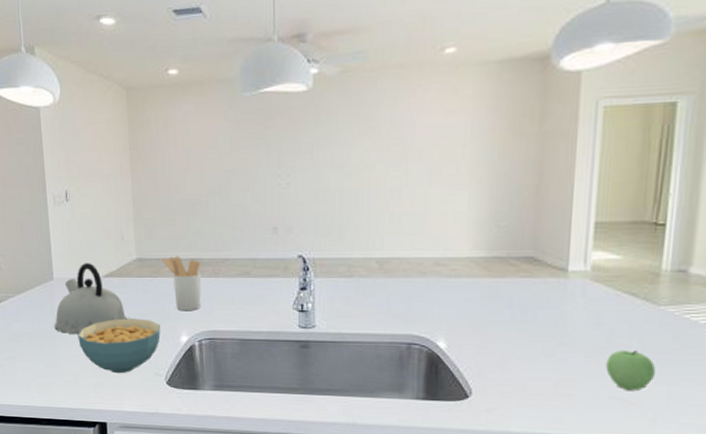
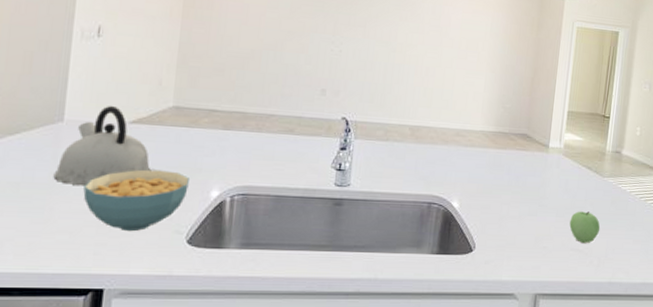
utensil holder: present [162,256,202,311] -> none [202,107,245,165]

